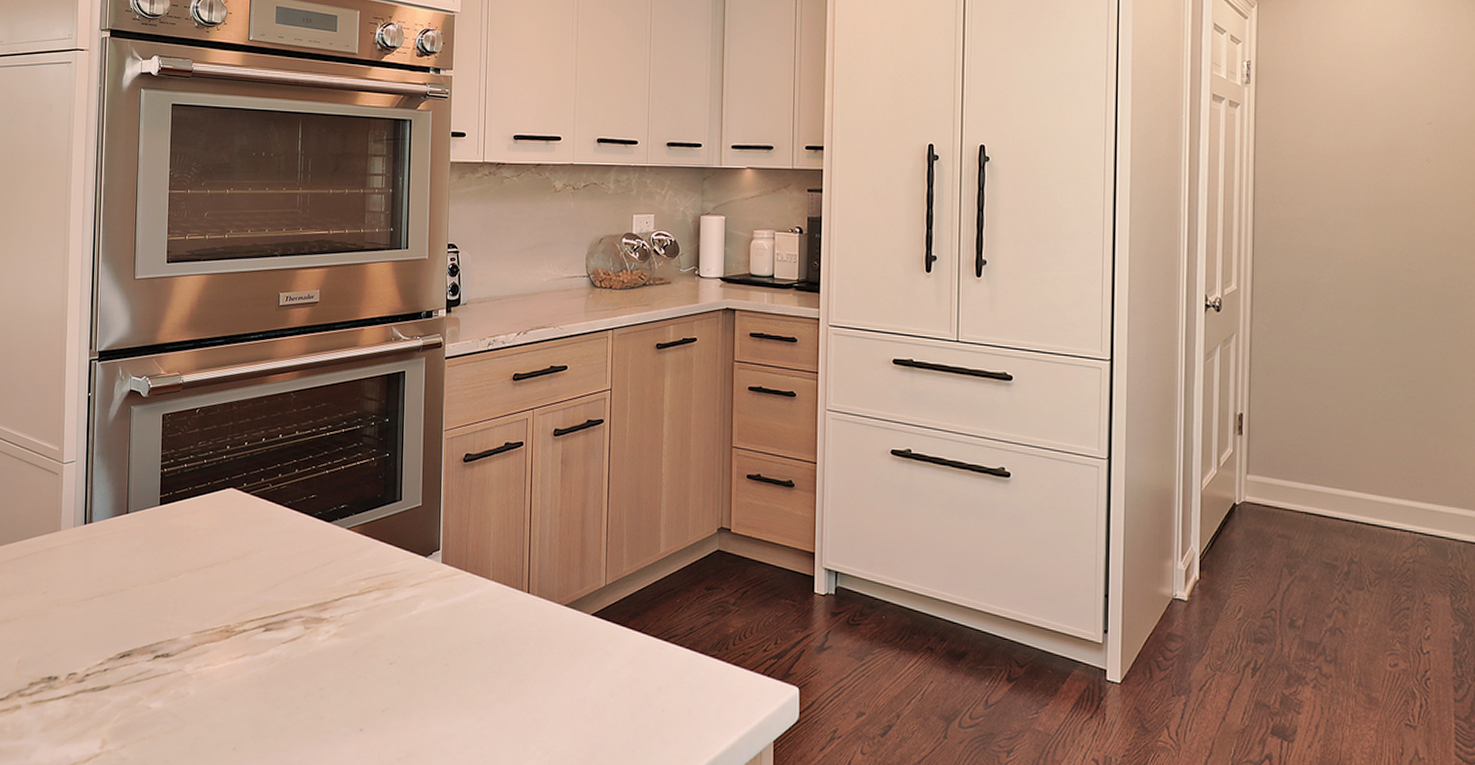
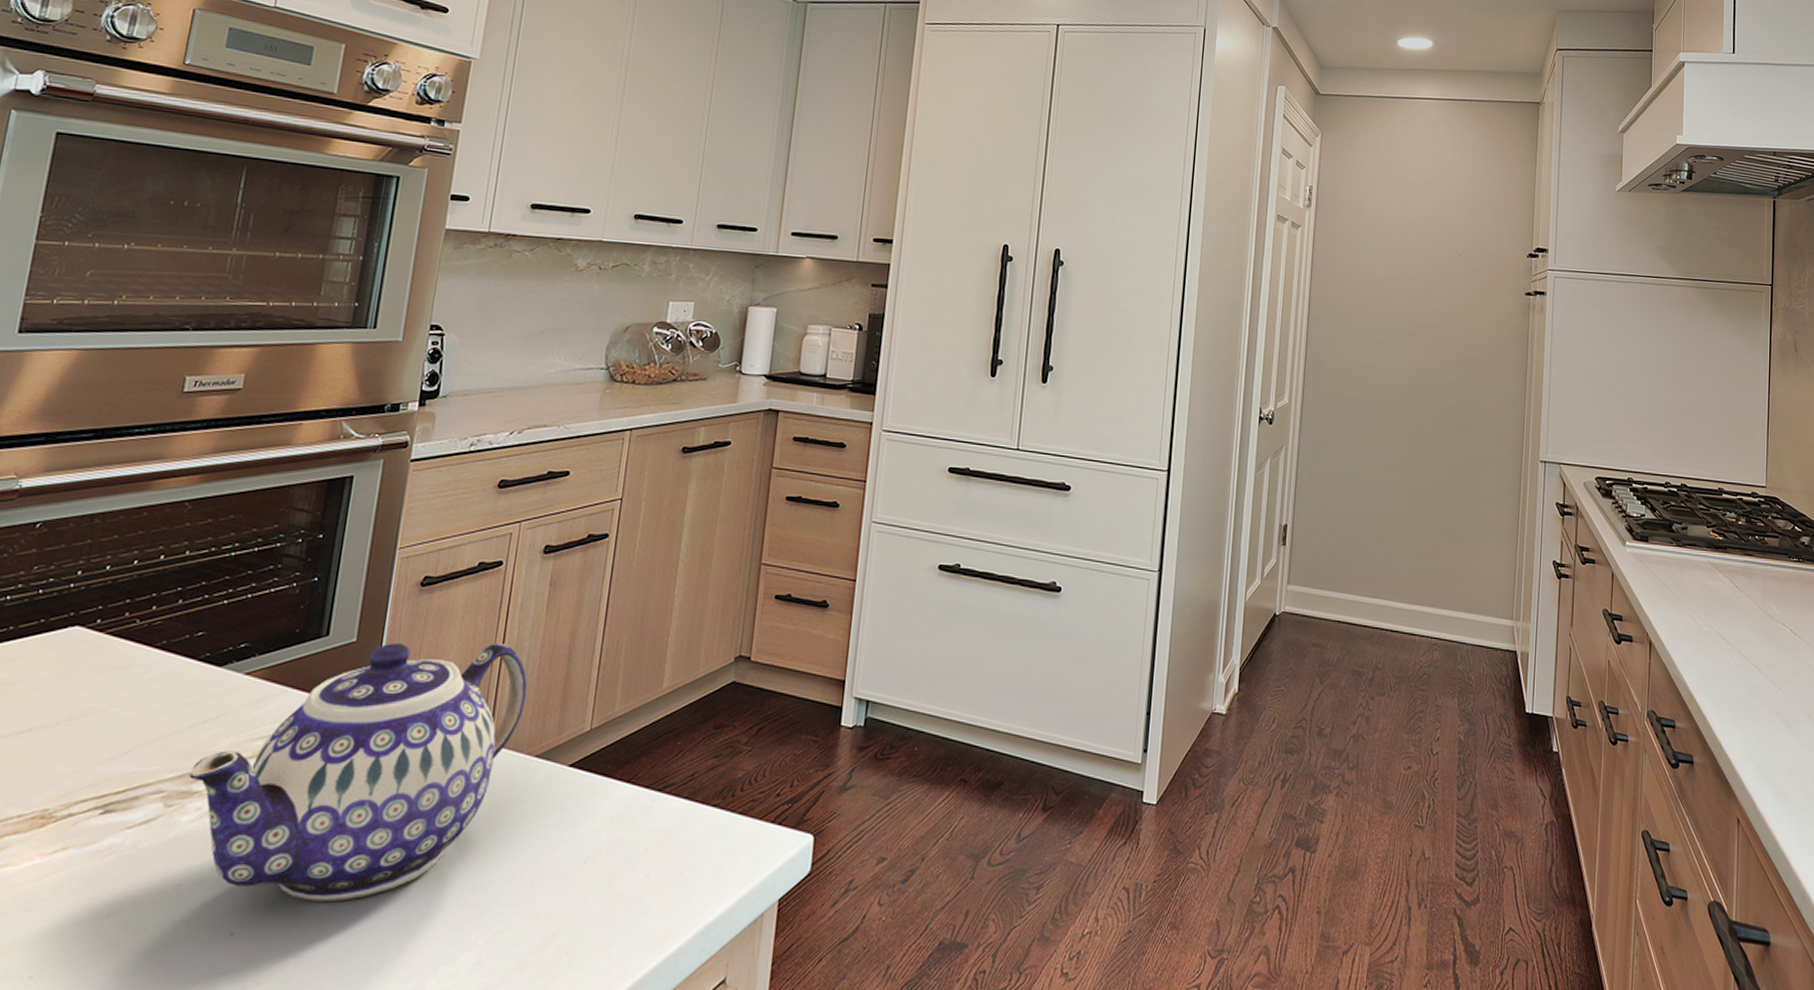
teapot: none [318,507,552,712] -> present [188,642,528,901]

